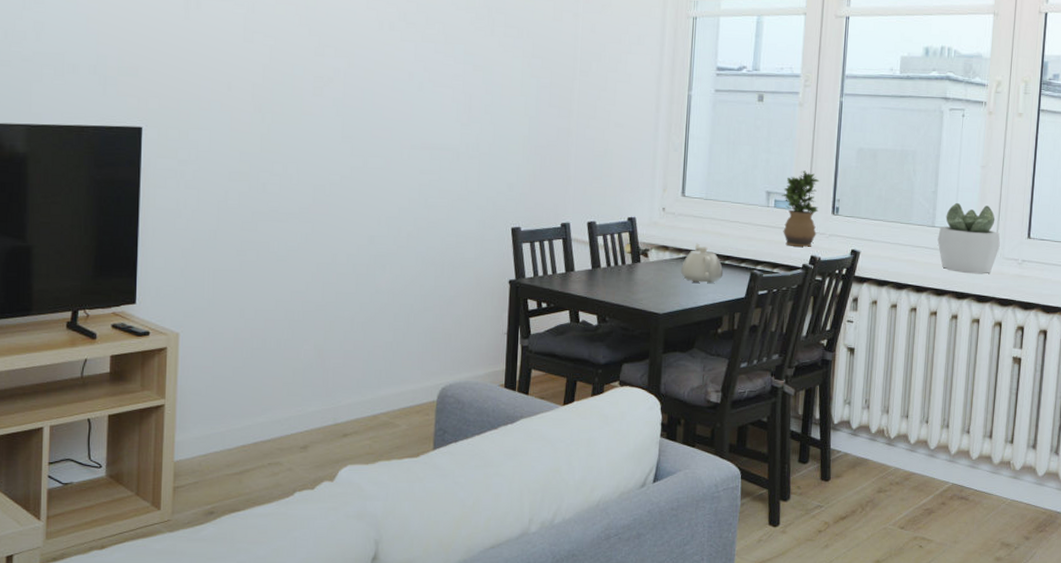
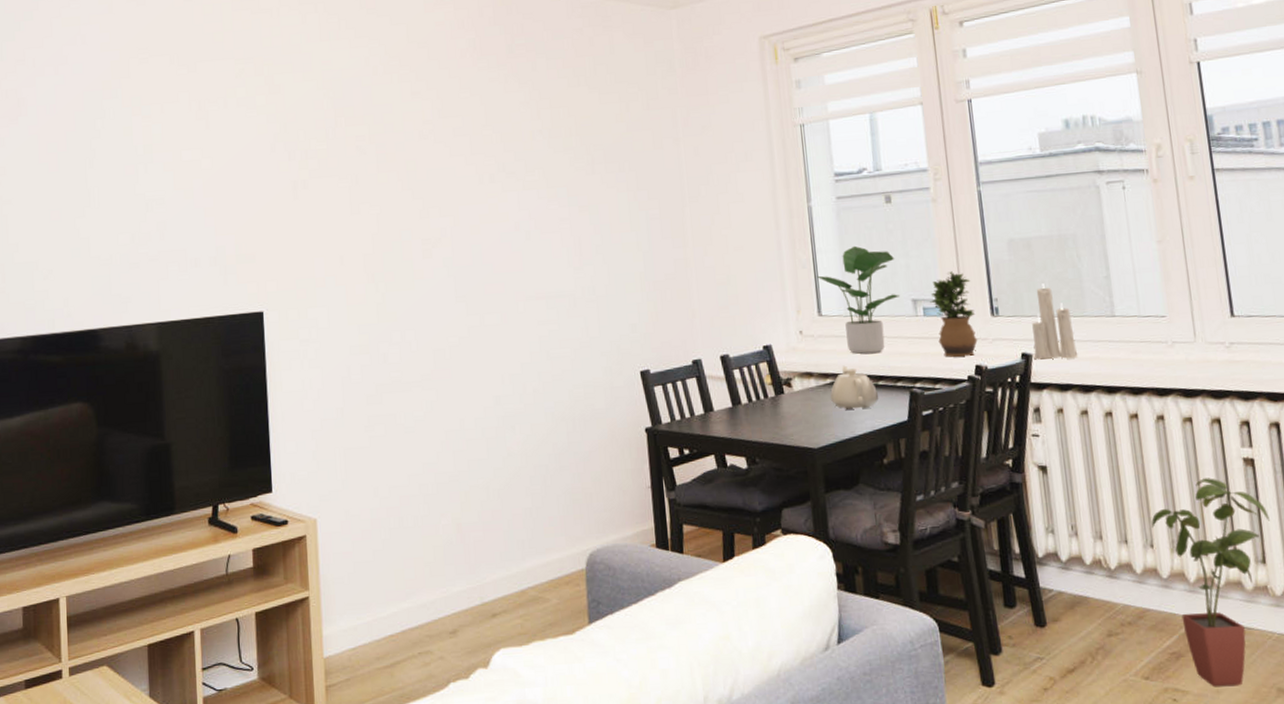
potted plant: none [686,136,758,235] -> present [817,246,899,354]
candle: none [861,191,899,259] -> present [1032,283,1077,360]
house plant: none [930,370,1023,539] -> present [1151,478,1270,687]
succulent plant: present [937,202,1000,274] -> none [1121,285,1199,366]

